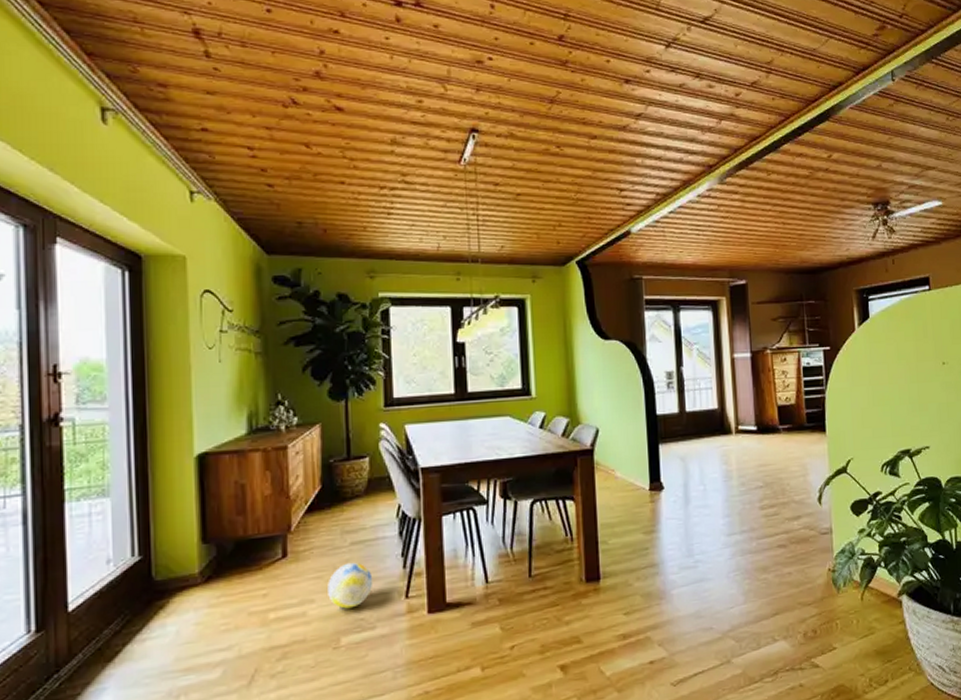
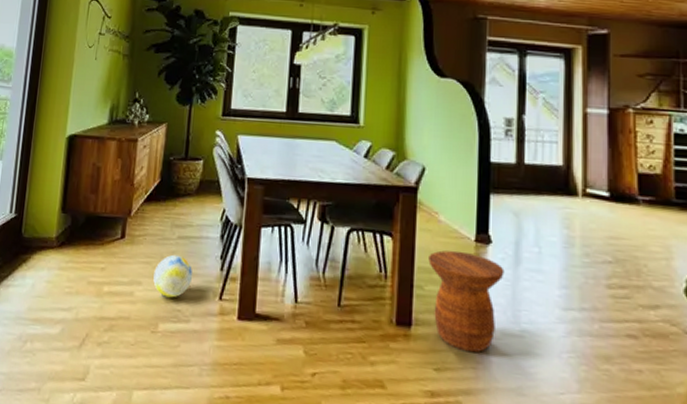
side table: none [609,502,677,592] -> present [428,250,504,353]

